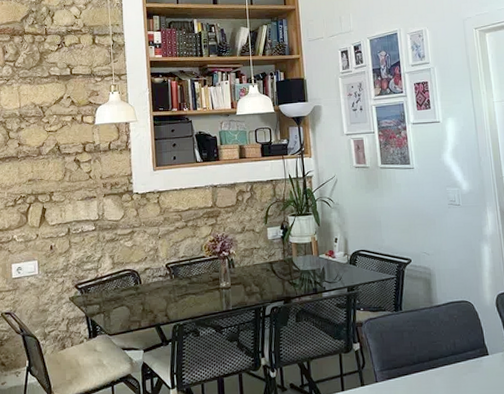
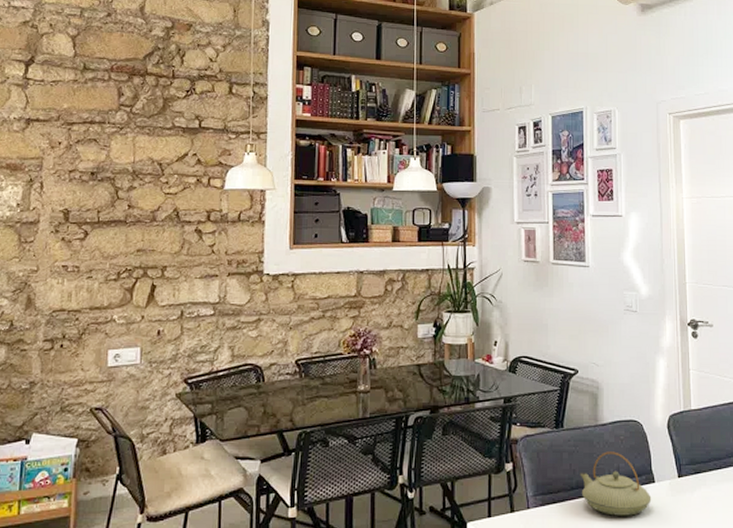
teapot: none [420,329,487,386] -> present [580,451,652,516]

